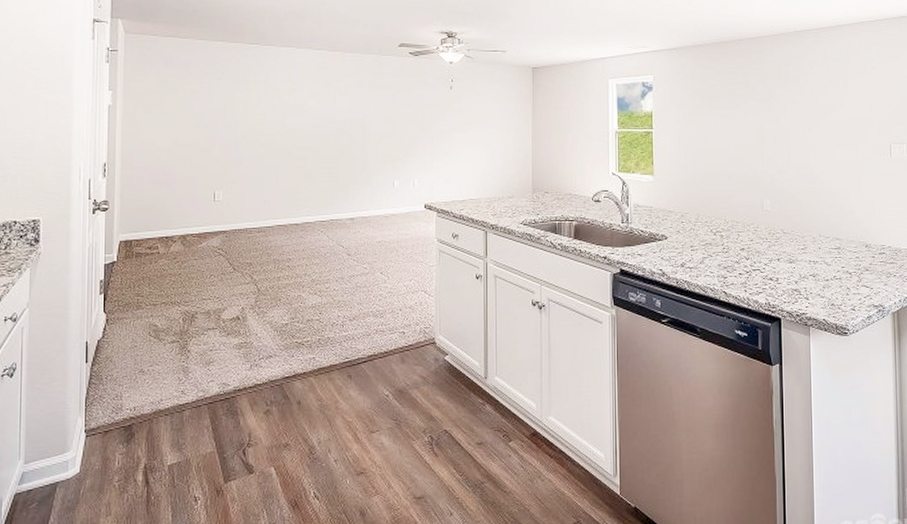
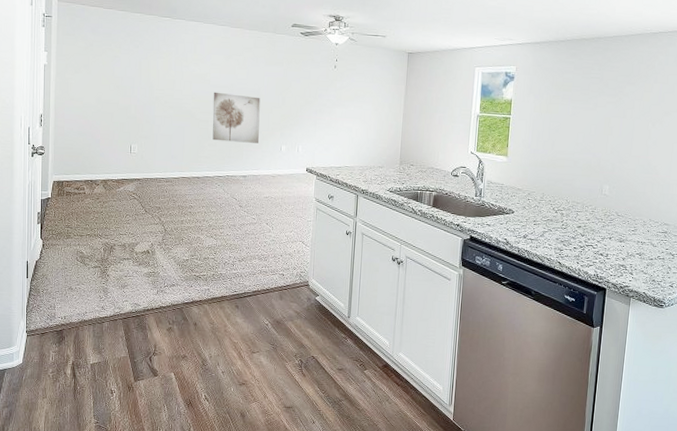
wall art: none [311,124,367,180] -> present [212,92,260,143]

